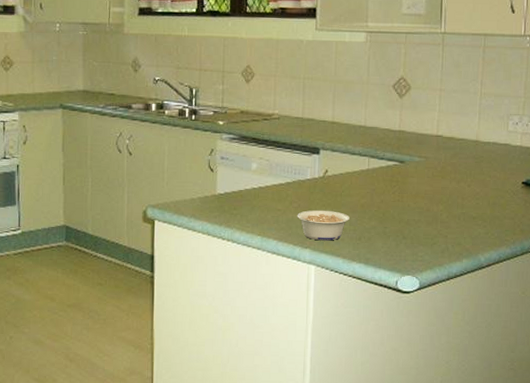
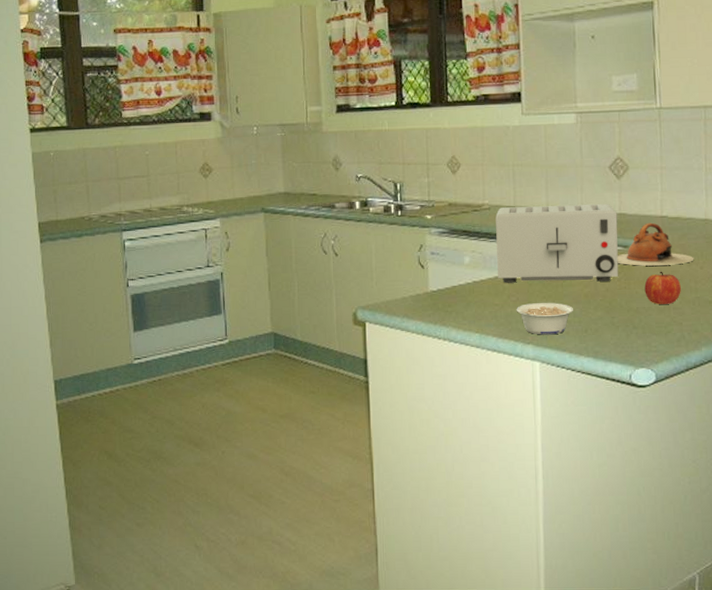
toaster: none [282,118,397,194] -> present [495,204,619,283]
teapot: none [393,141,463,182] -> present [617,222,694,266]
fruit: none [416,187,449,218] -> present [644,271,681,304]

